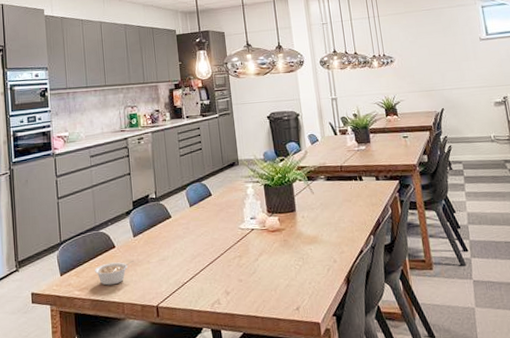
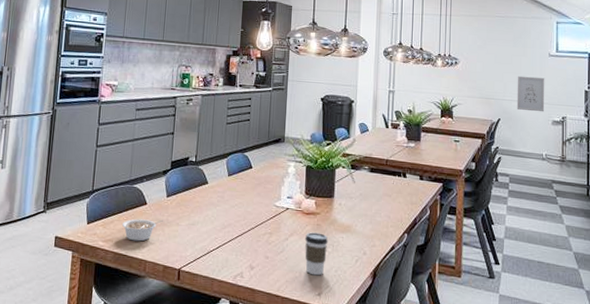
coffee cup: none [274,248,299,291] -> present [304,232,329,276]
wall art: none [453,62,485,97] -> present [516,75,545,112]

